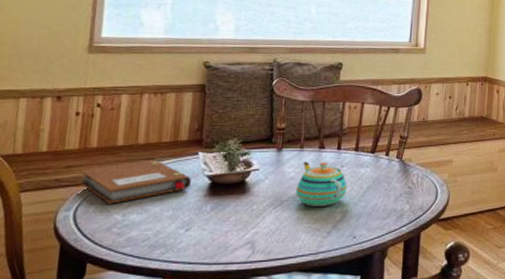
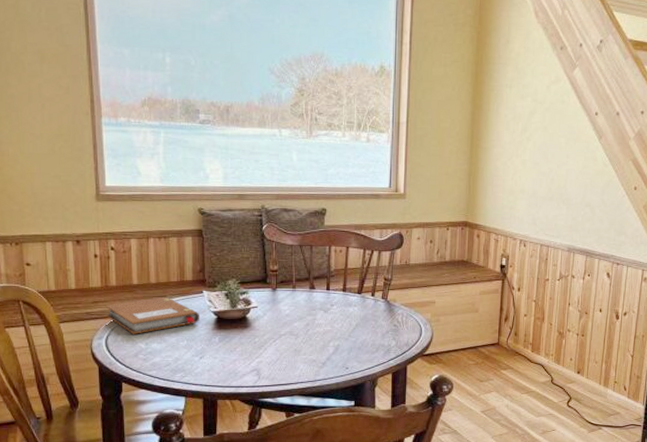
teapot: present [296,161,347,206] -> none [292,300,338,340]

